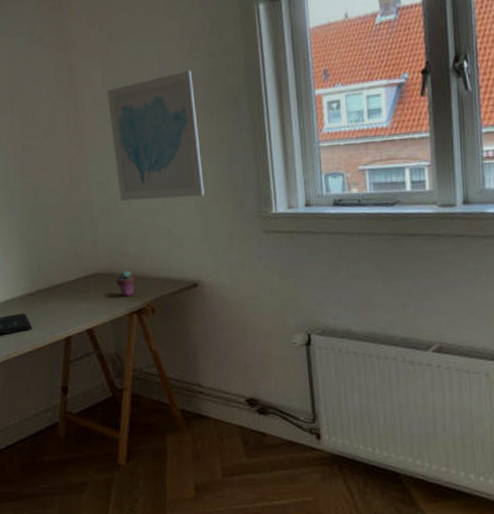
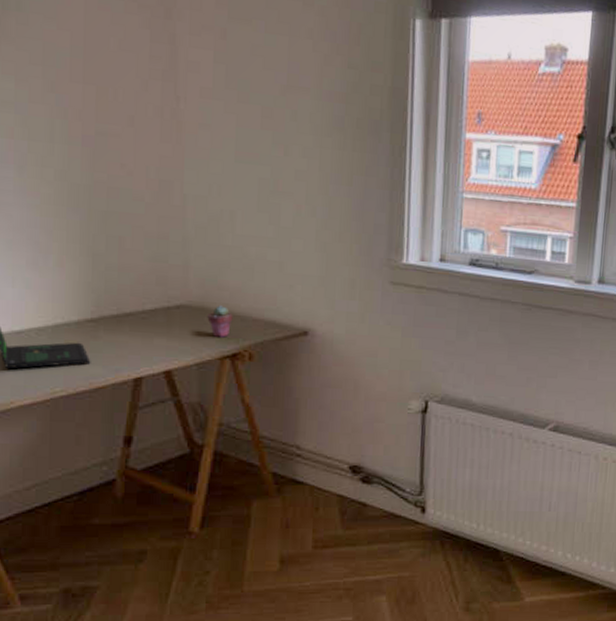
wall art: present [107,70,205,202] -> none [218,78,328,232]

